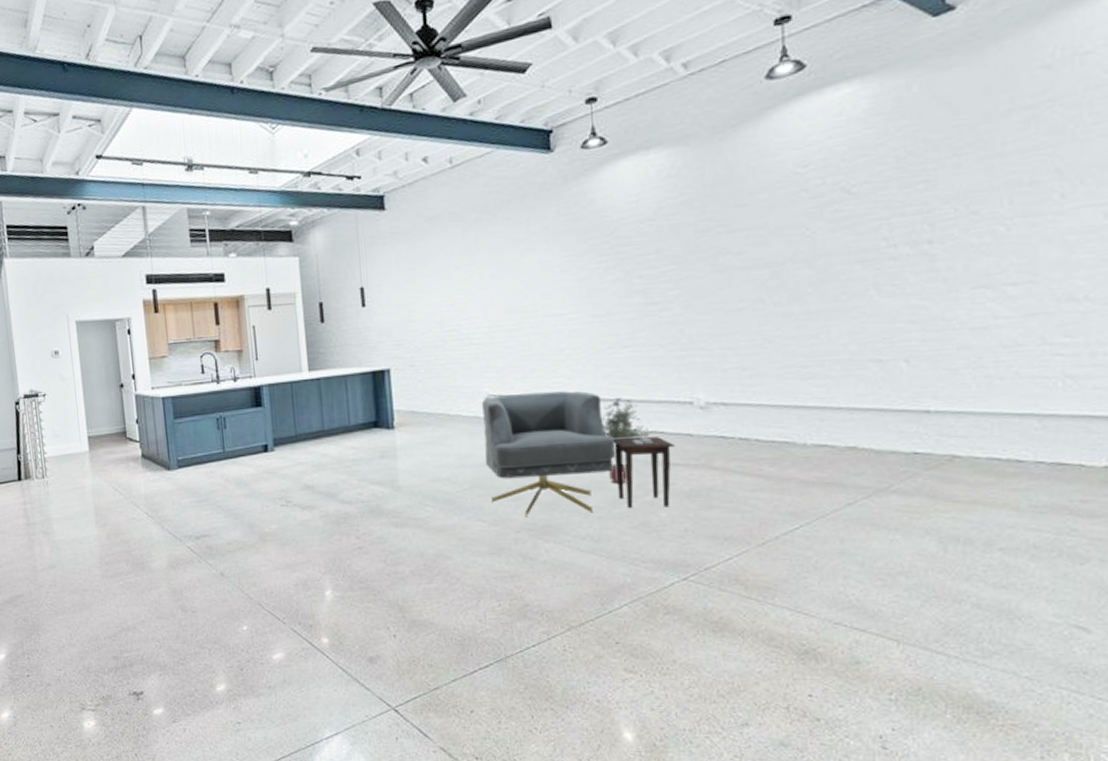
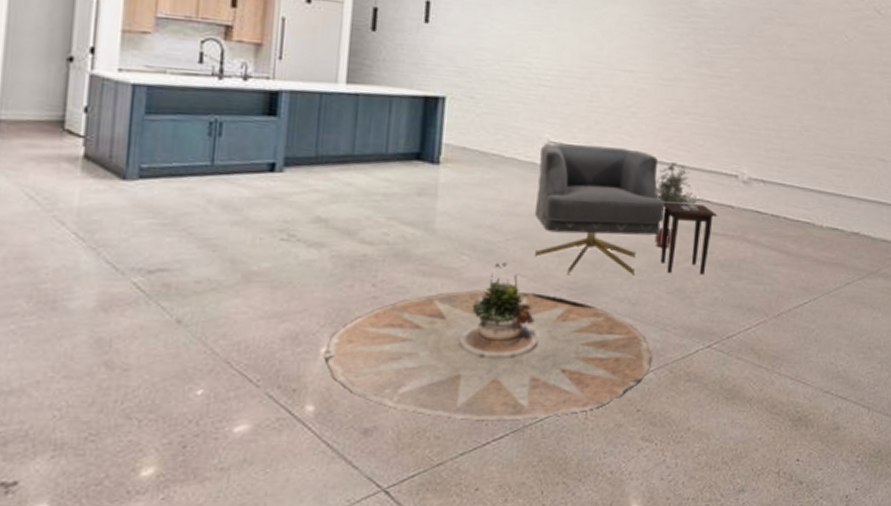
area rug: none [328,510,624,651] -> present [323,262,652,420]

